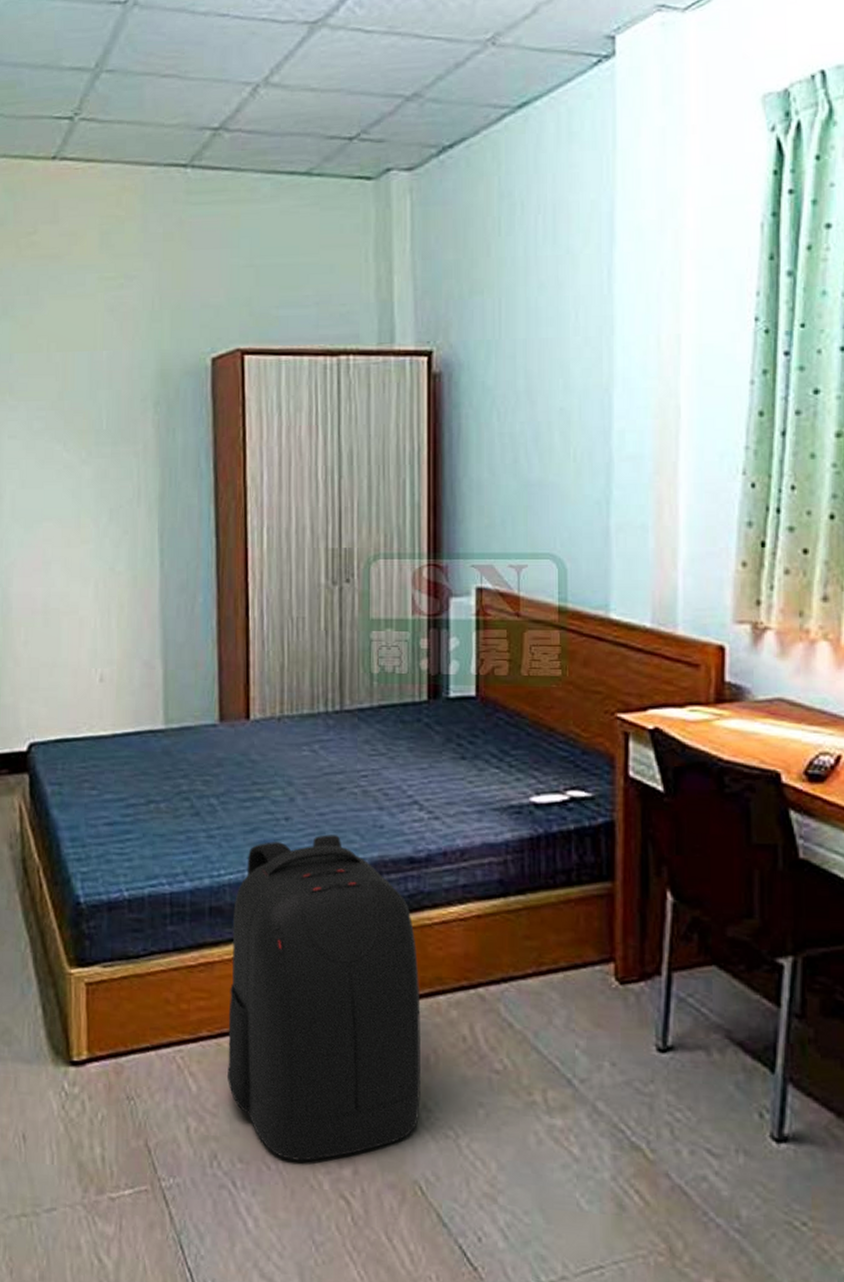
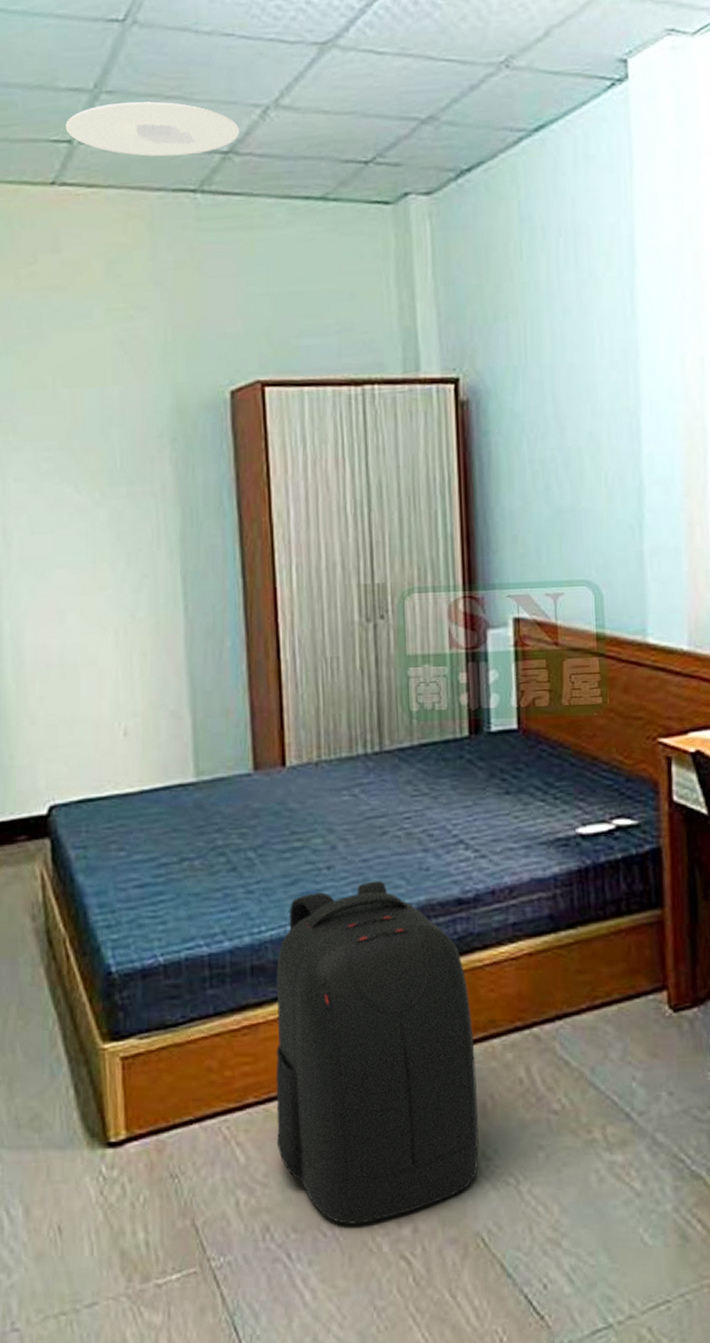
ceiling light: none [68,80,231,133] -> present [65,101,240,157]

